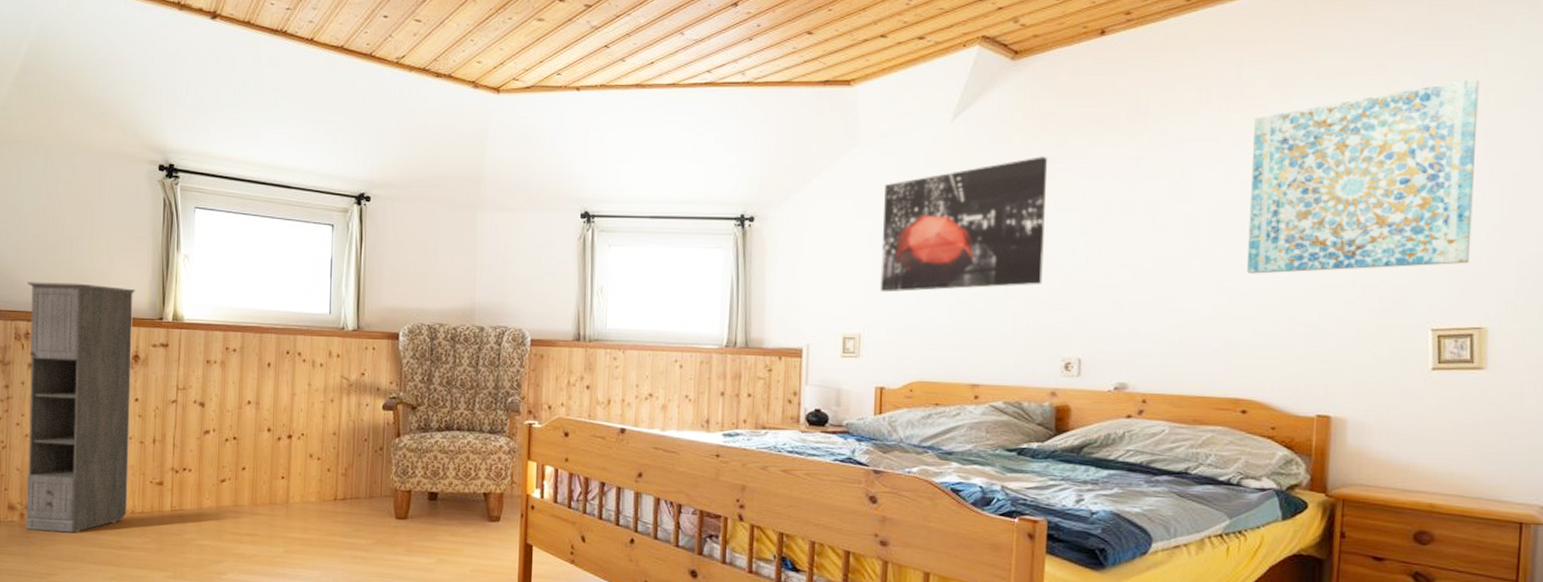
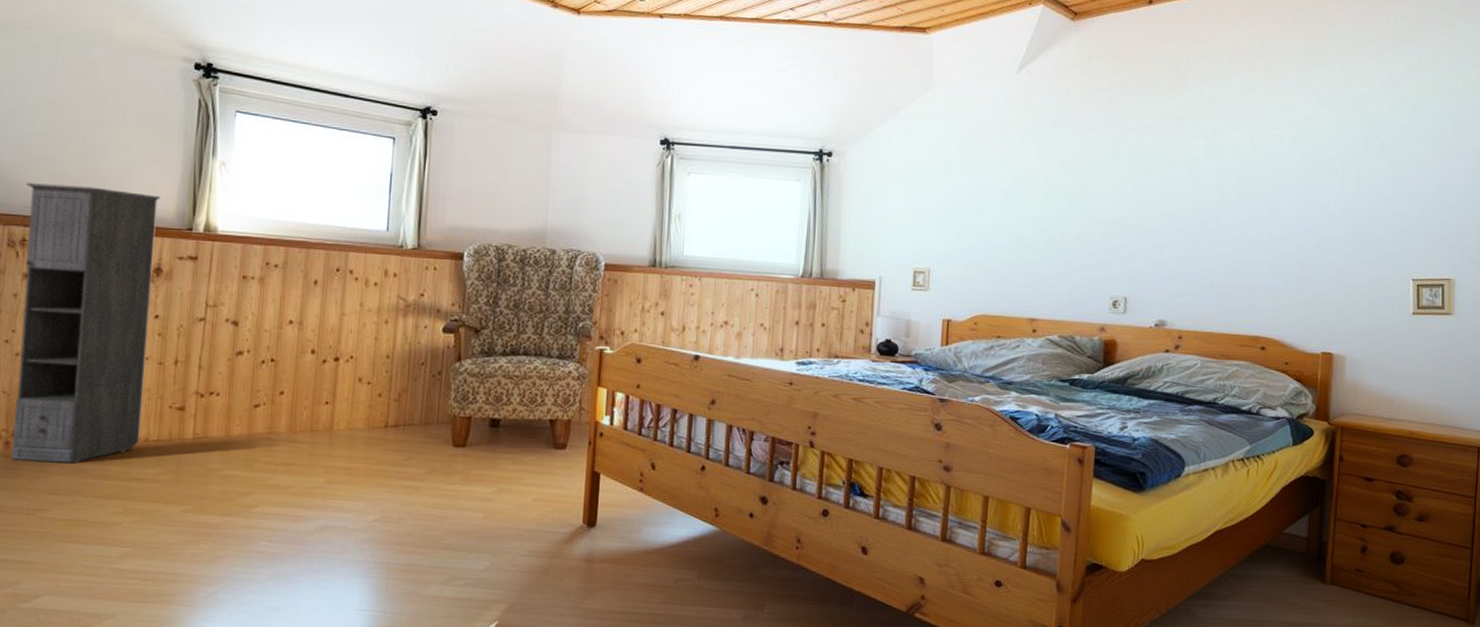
wall art: present [880,156,1048,293] -> none [949,110,1102,230]
wall art: present [1247,78,1479,274] -> none [1267,65,1450,226]

